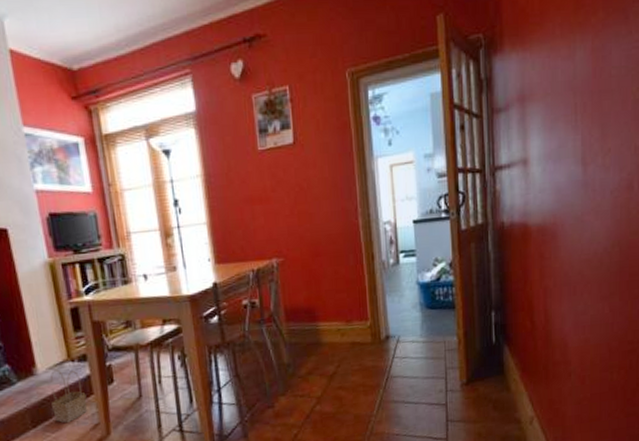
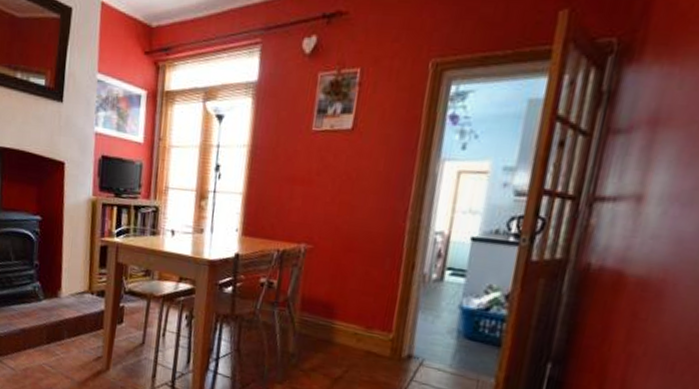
basket: present [50,369,87,423] -> none [66,297,97,349]

